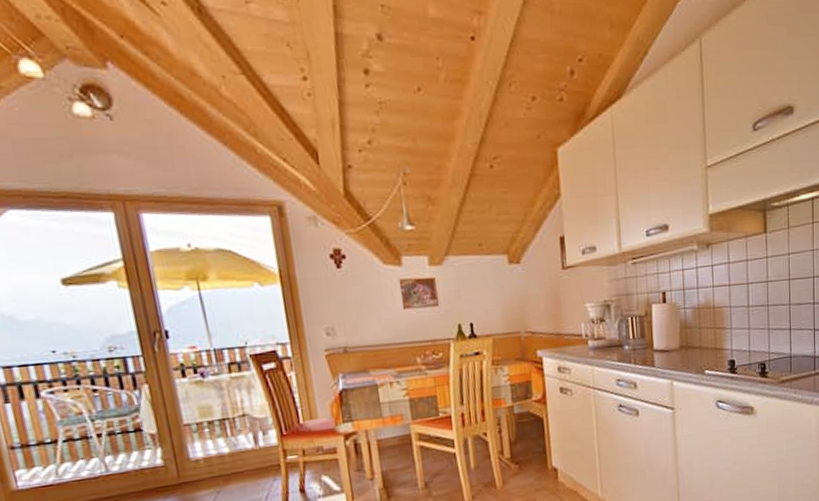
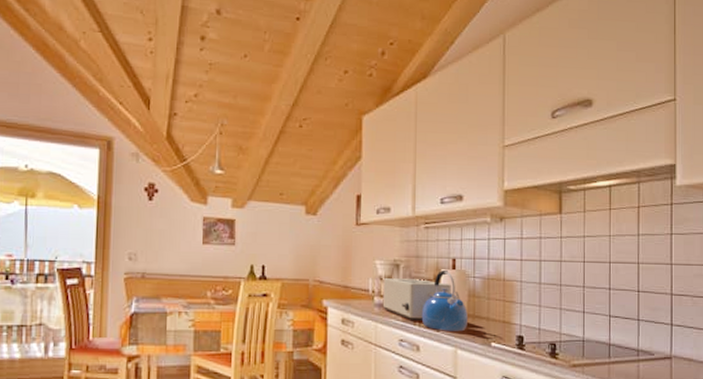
toaster: none [595,317,663,360] -> present [382,278,451,322]
kettle: none [636,305,682,366] -> present [421,270,469,332]

